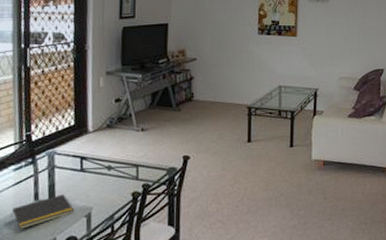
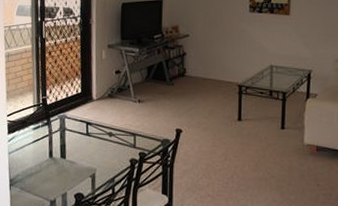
notepad: present [10,194,74,229] -> none [31,154,81,181]

